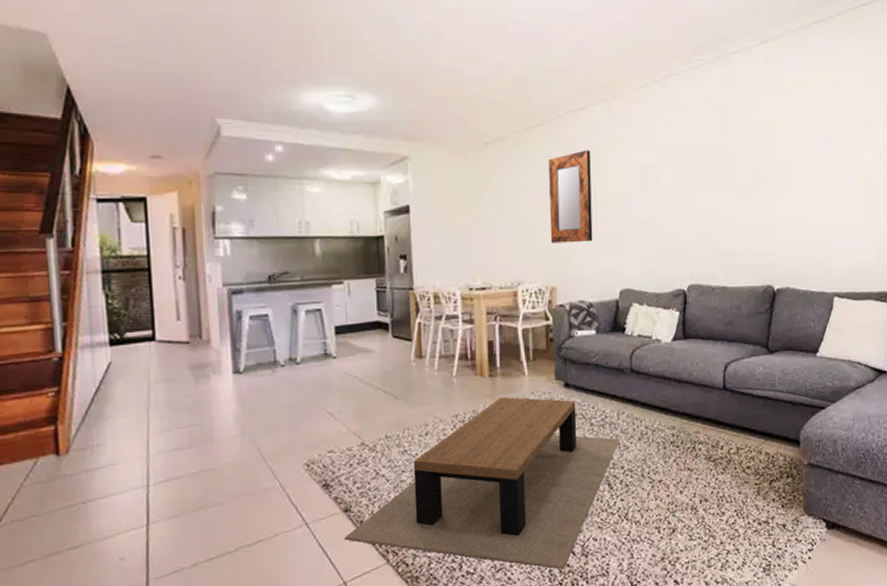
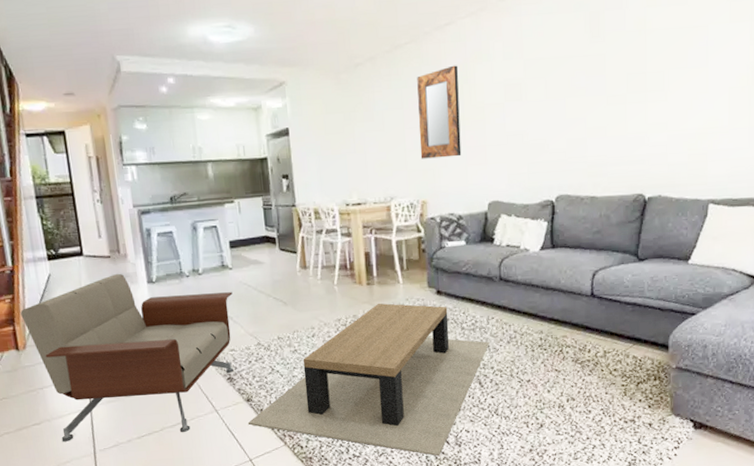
armchair: none [67,362,335,569] -> present [20,273,234,442]

